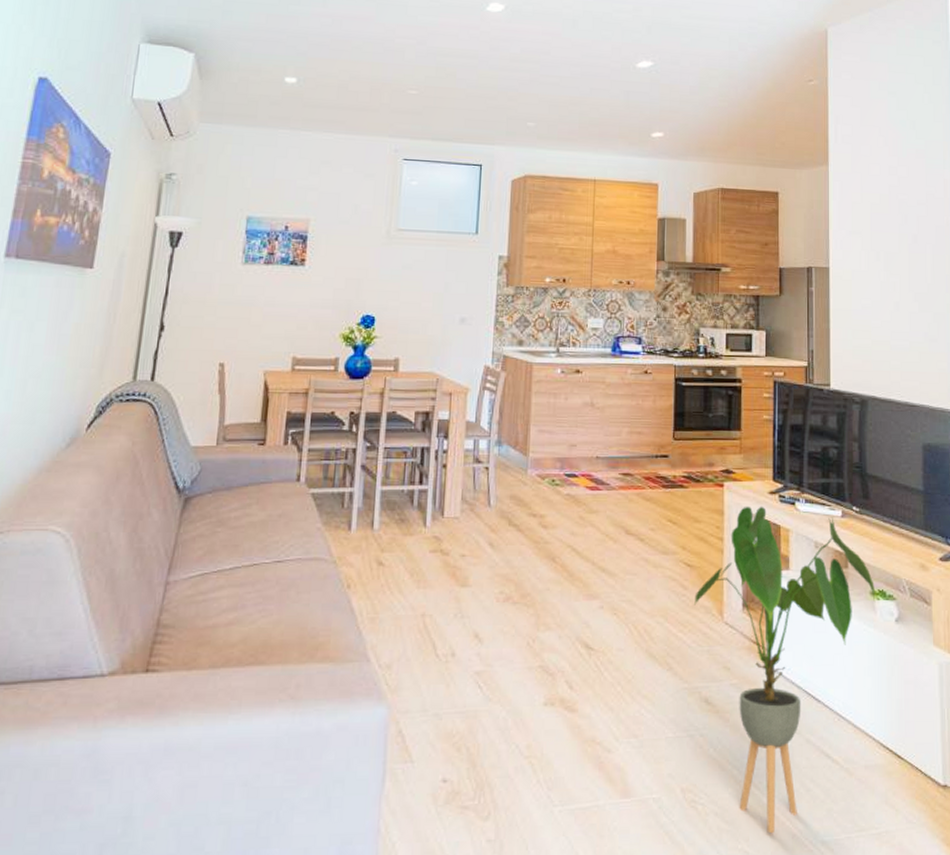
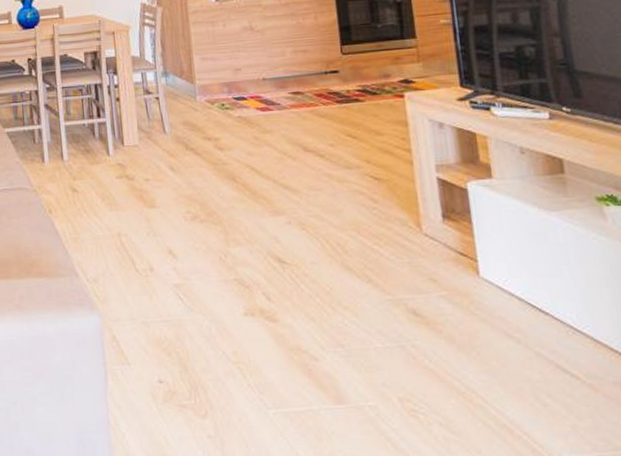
house plant: present [694,506,876,834] -> none [386,114,605,447]

